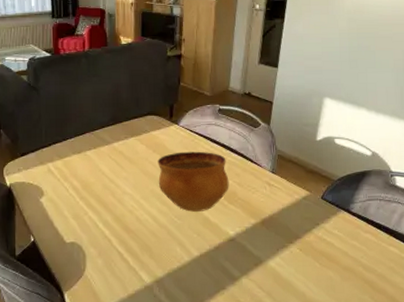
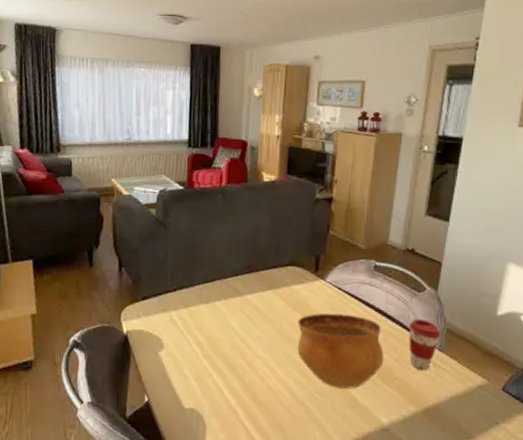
coffee cup: none [248,149,273,190] -> present [409,319,441,371]

